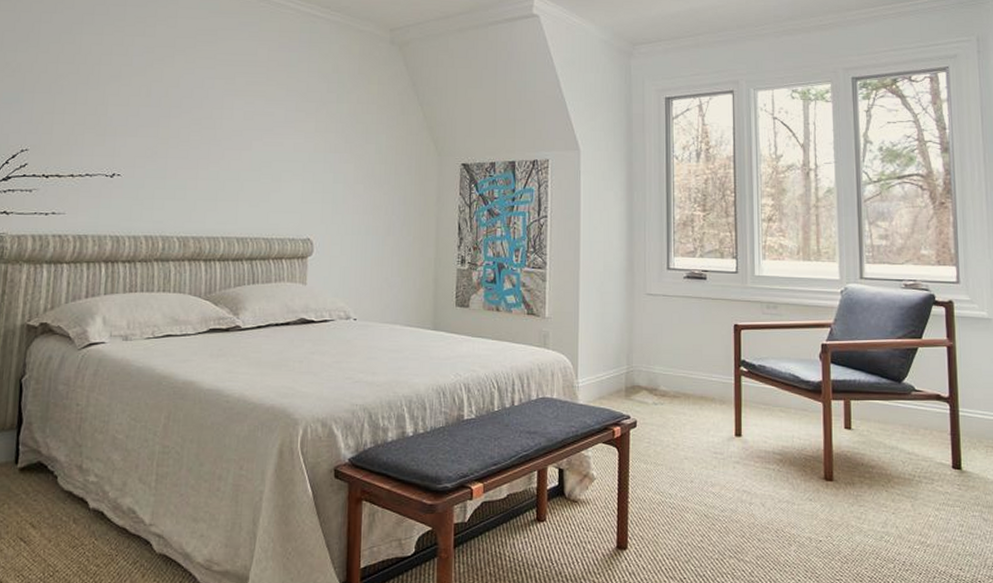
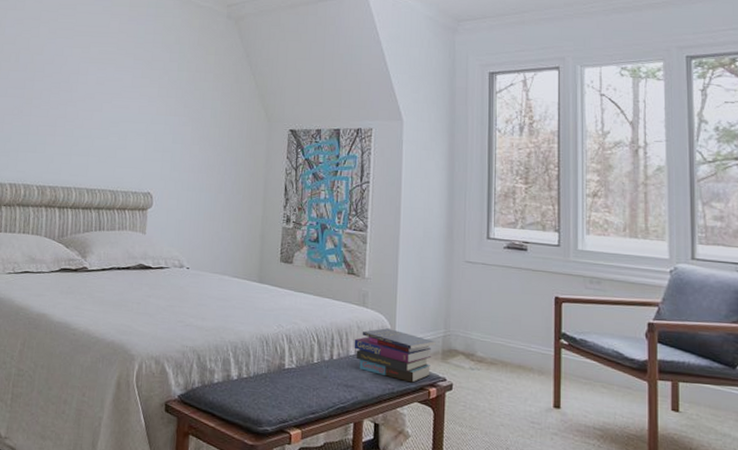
books: none [535,369,619,423] -> present [354,328,436,383]

